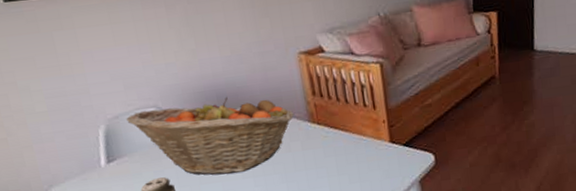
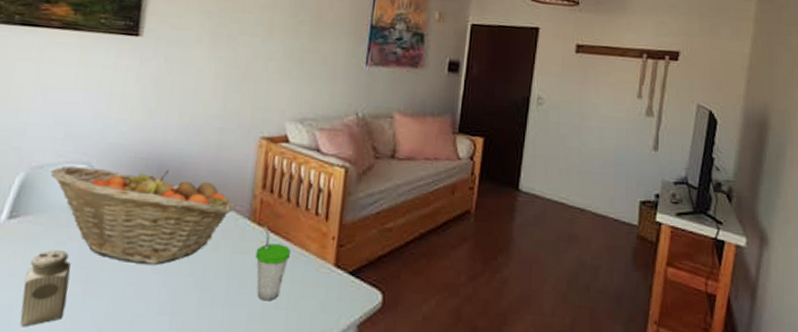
cup: none [322,124,352,180] -> present [255,225,292,301]

